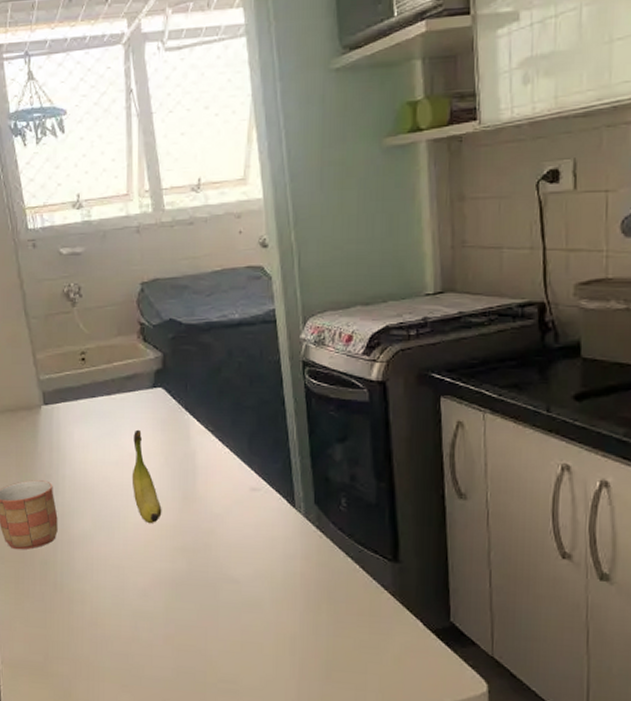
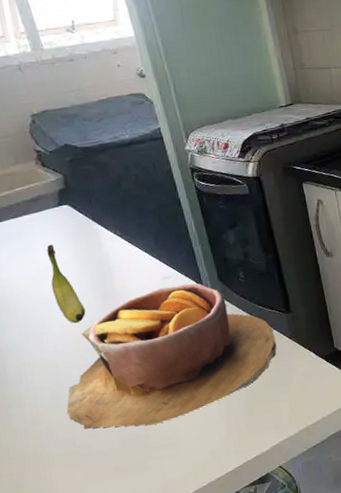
bowl: none [125,501,374,662] -> present [66,283,277,429]

